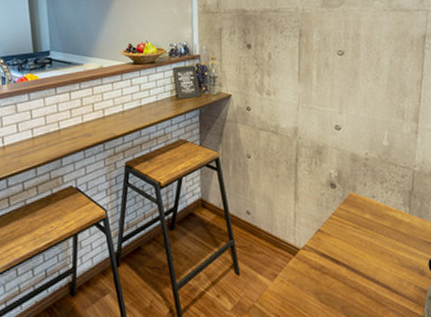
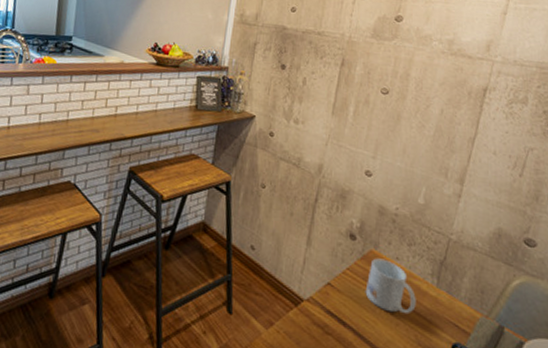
mug: none [350,199,395,244] -> present [365,258,416,315]

